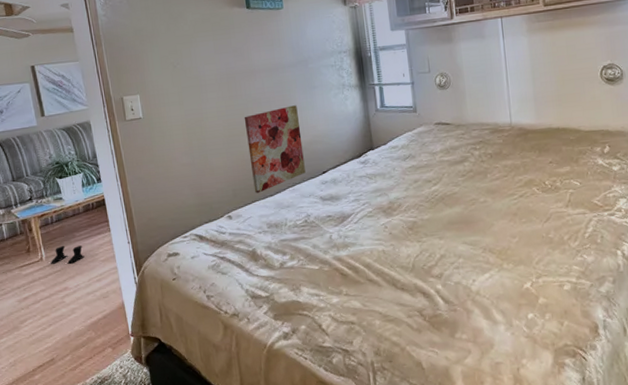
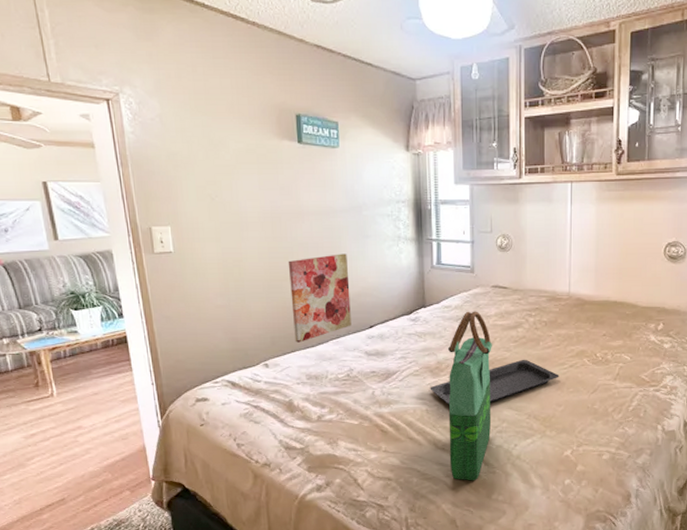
boots: present [51,245,85,264] -> none [63,383,102,402]
serving tray: none [384,192,511,244] -> present [430,359,560,405]
tote bag: none [399,149,448,321] -> present [448,311,492,481]

